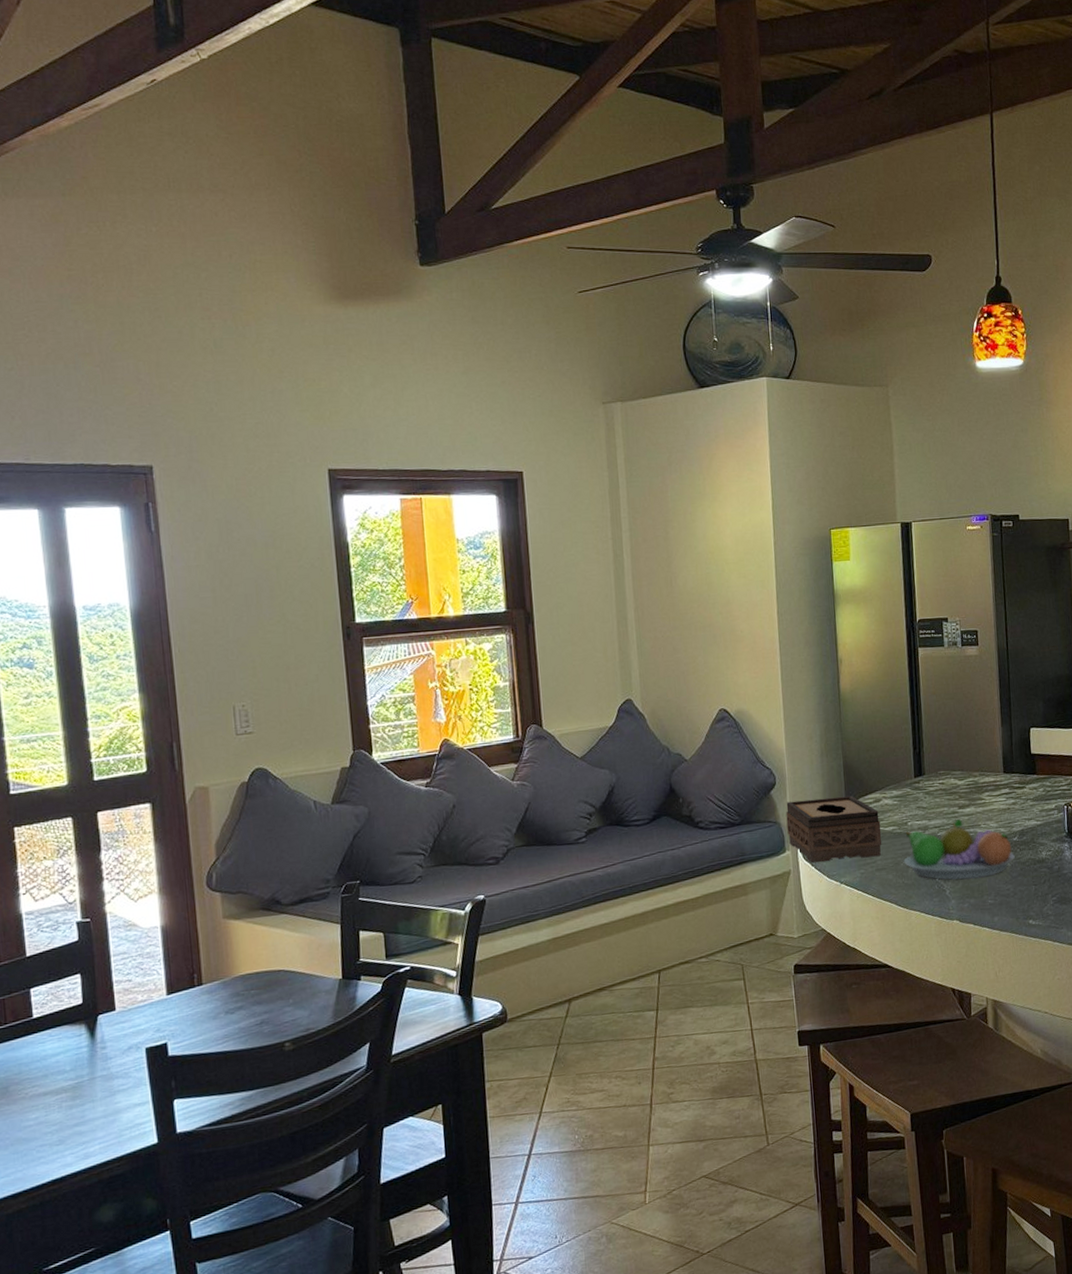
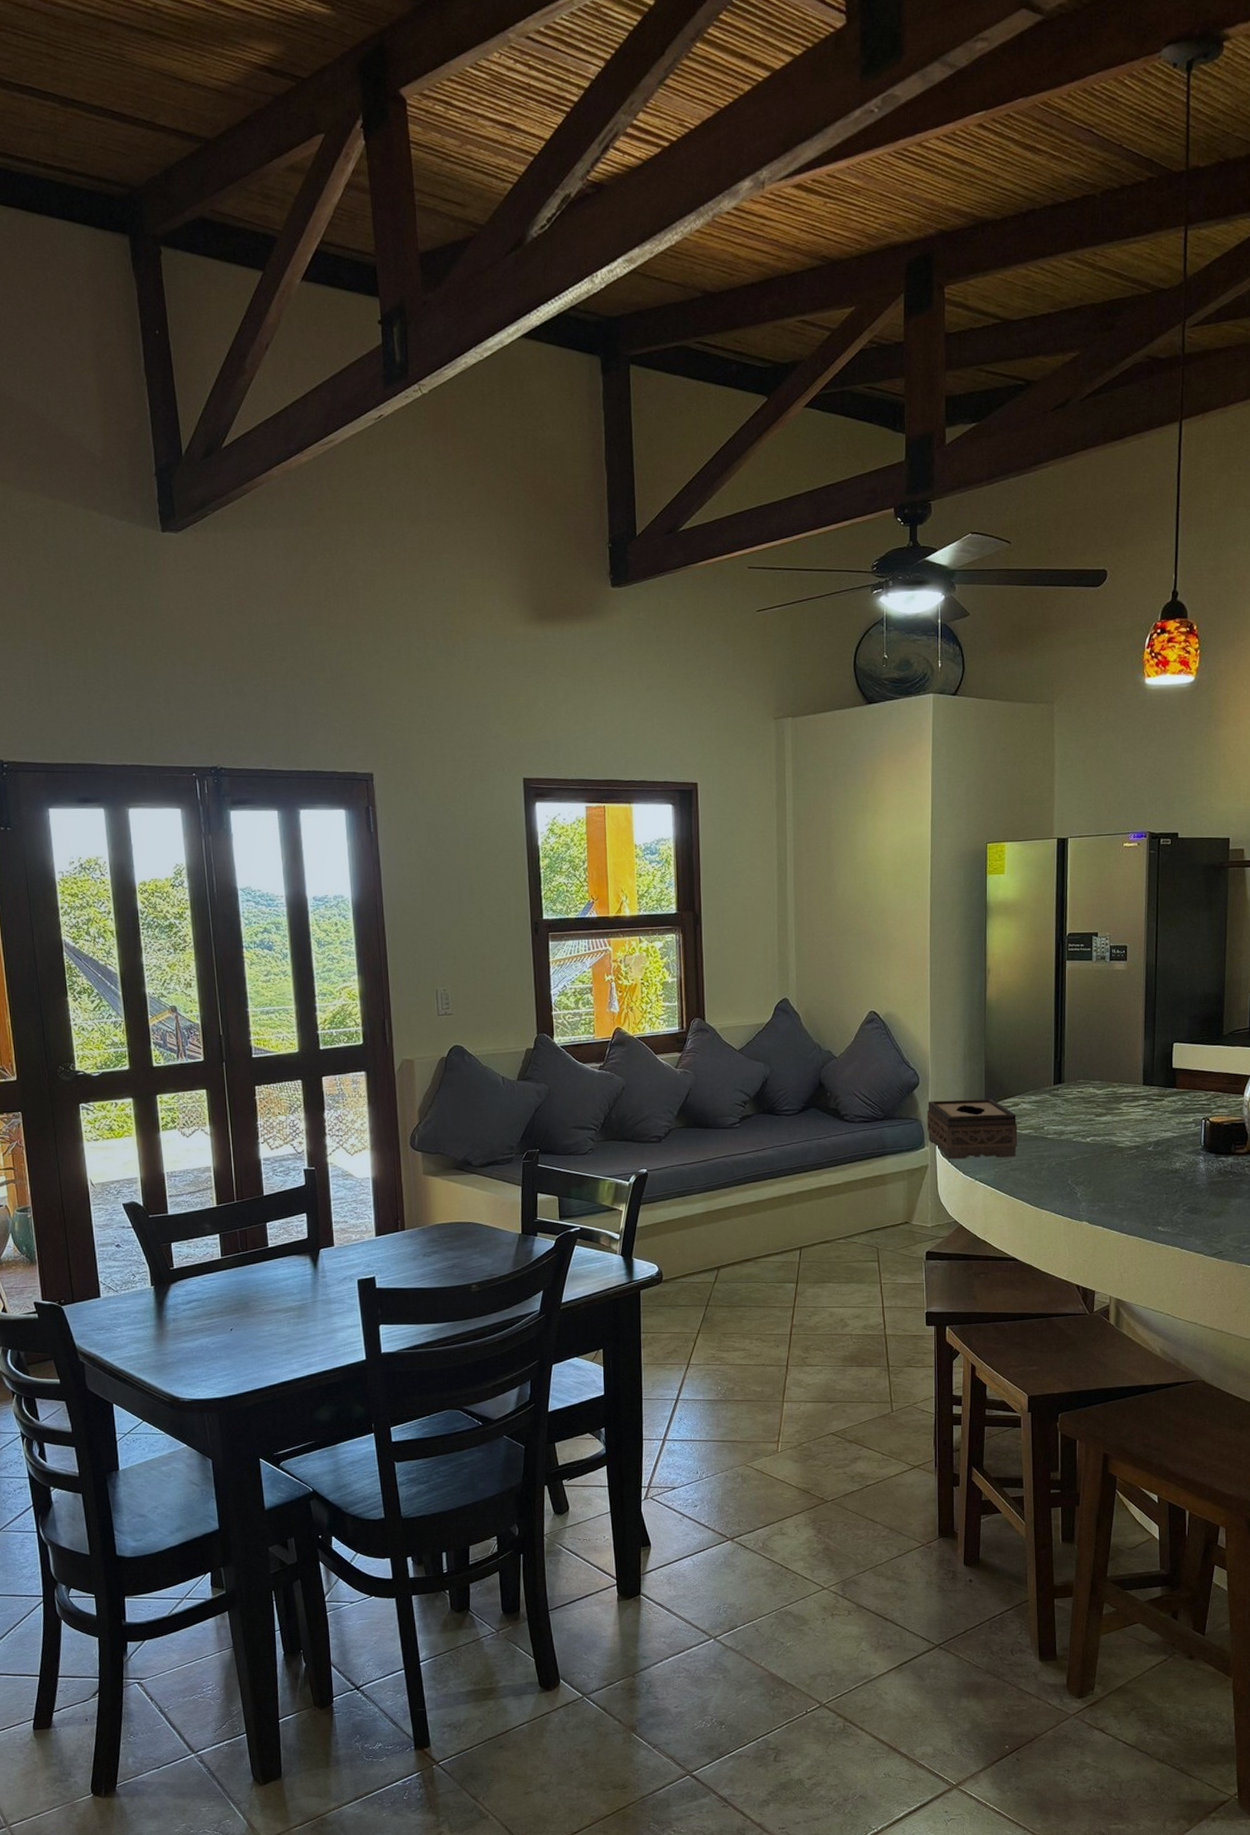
fruit bowl: present [904,819,1015,880] -> none [1038,1127,1148,1185]

